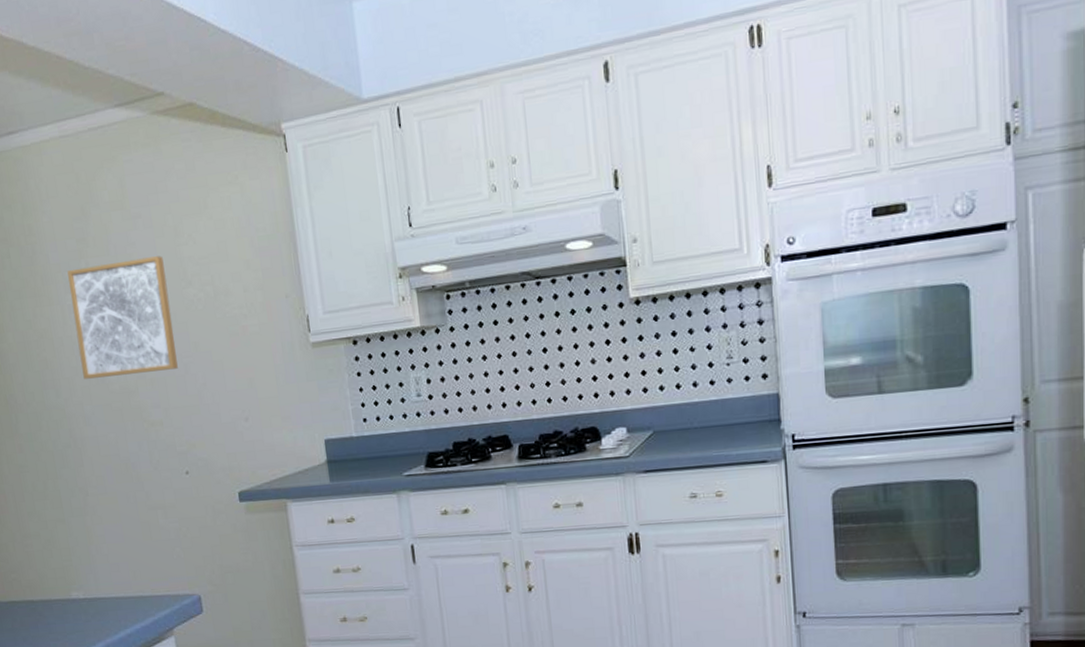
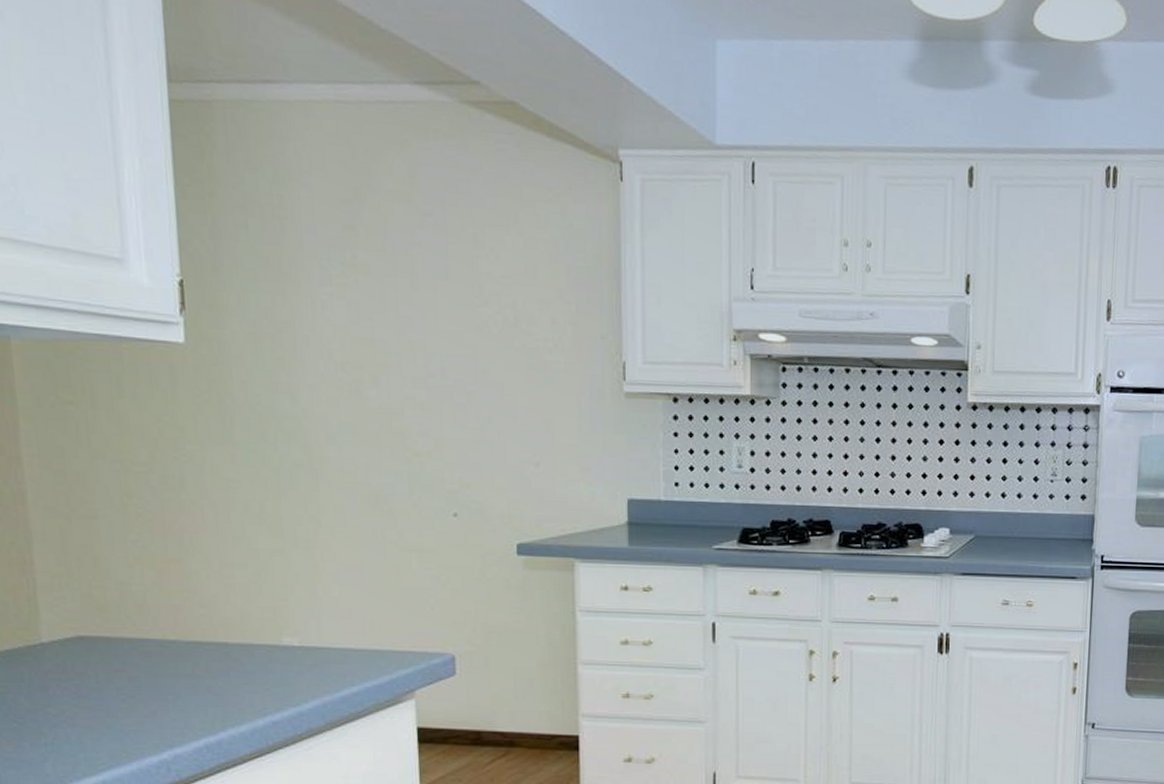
wall art: present [67,256,178,379] -> none [326,258,459,396]

